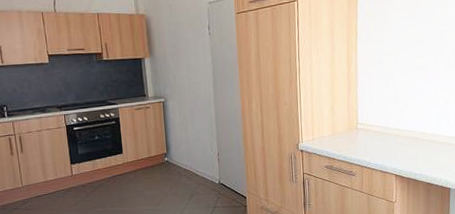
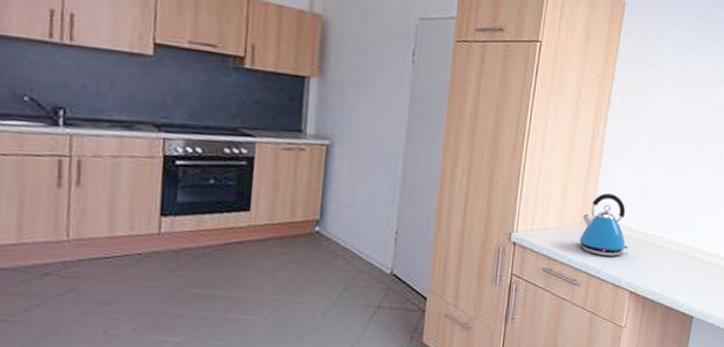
kettle: none [349,104,390,151] -> present [579,193,629,256]

